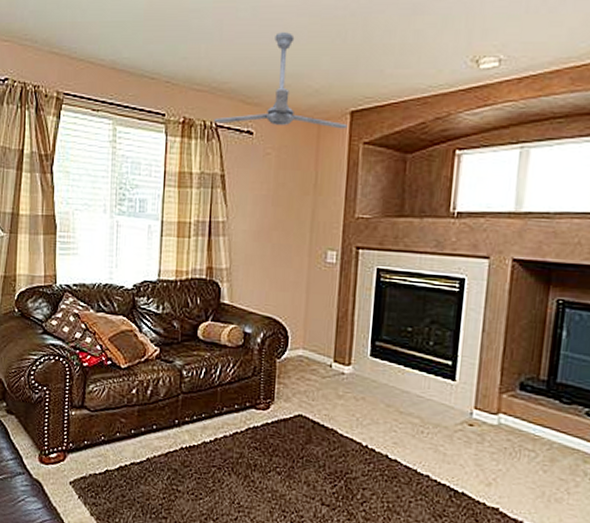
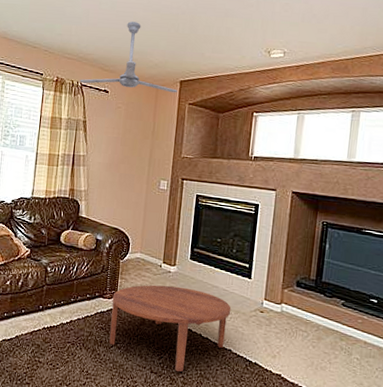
coffee table: none [265,391,429,504] -> present [109,285,231,372]

